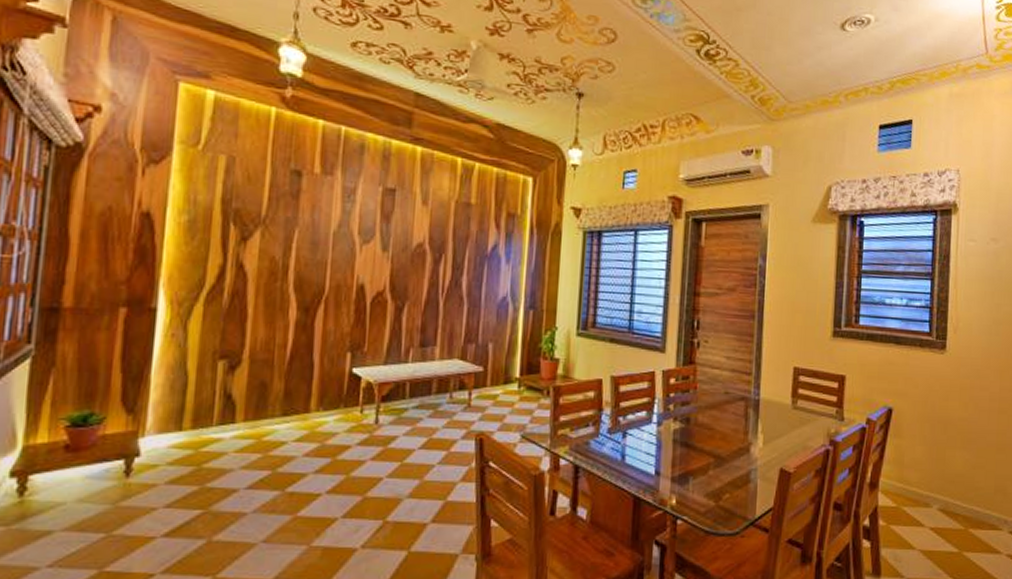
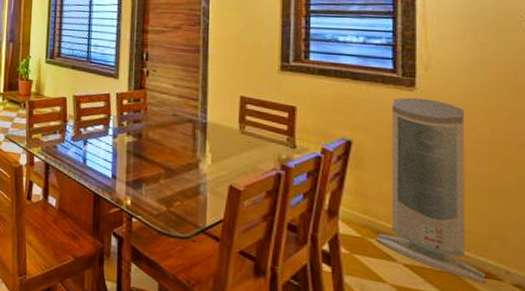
air purifier: none [908,360,991,534] -> present [376,97,486,283]

